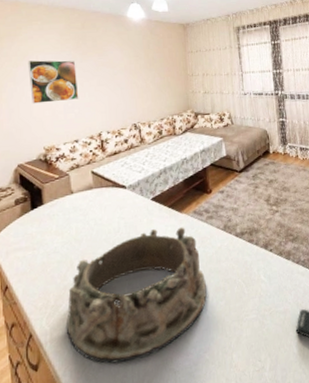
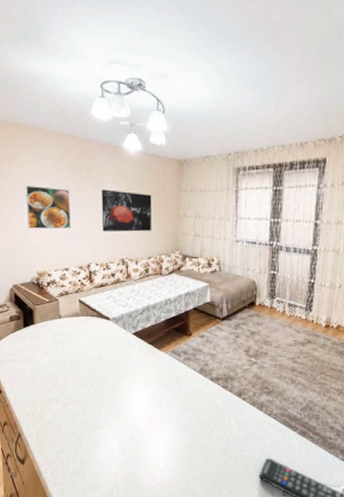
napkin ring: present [67,227,207,364] -> none [50,361,177,472]
wall art: none [108,57,162,99] -> present [101,189,152,232]

